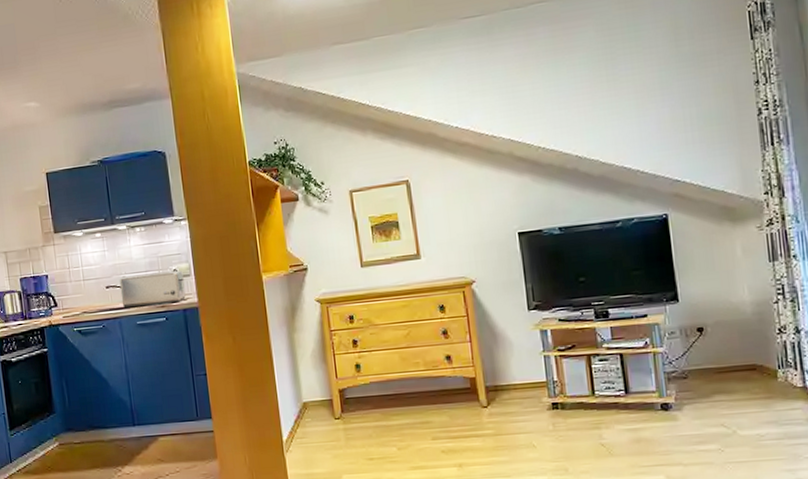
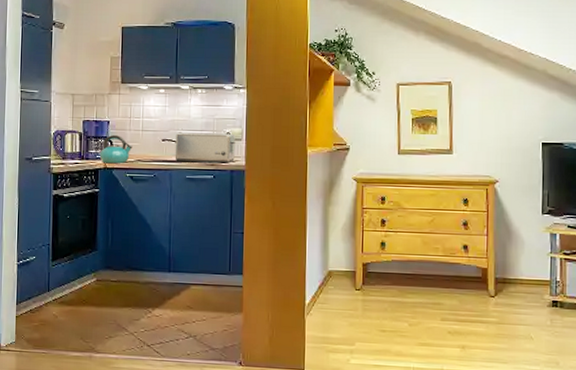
kettle: none [42,288,76,321] -> present [99,134,133,164]

